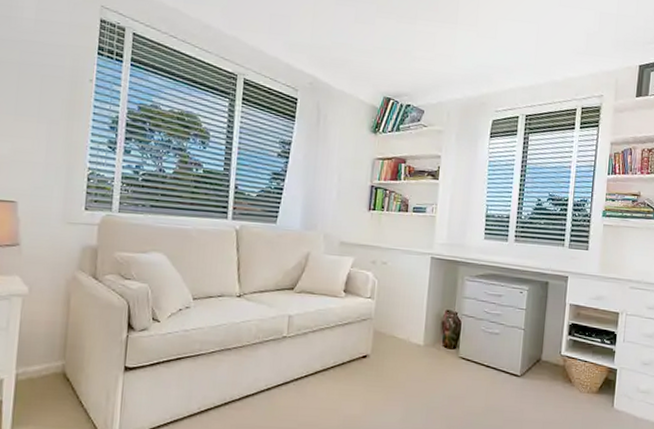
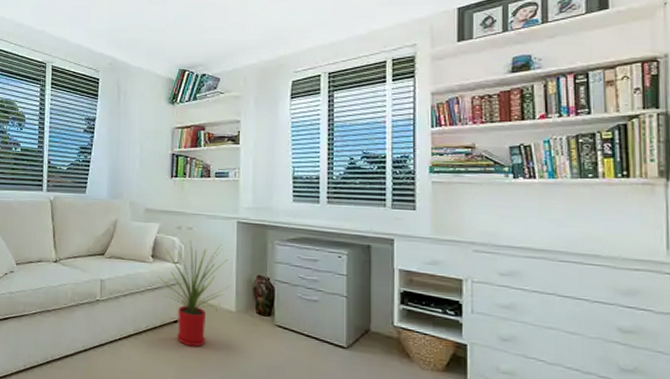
house plant: none [350,275,420,381] -> present [158,240,230,347]

